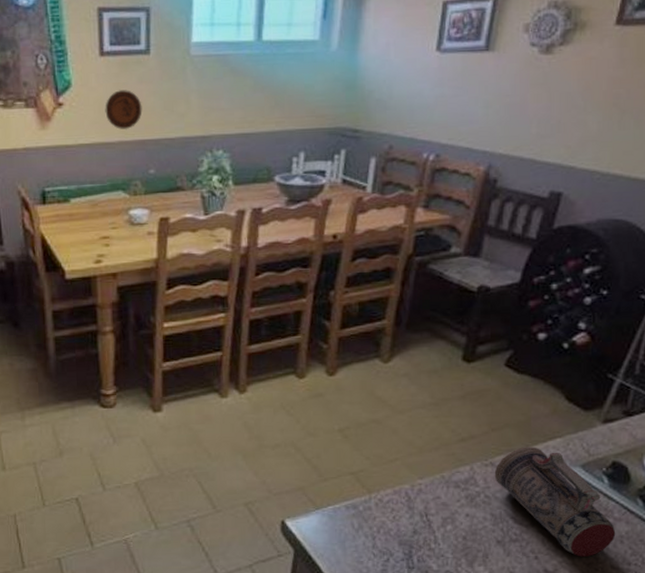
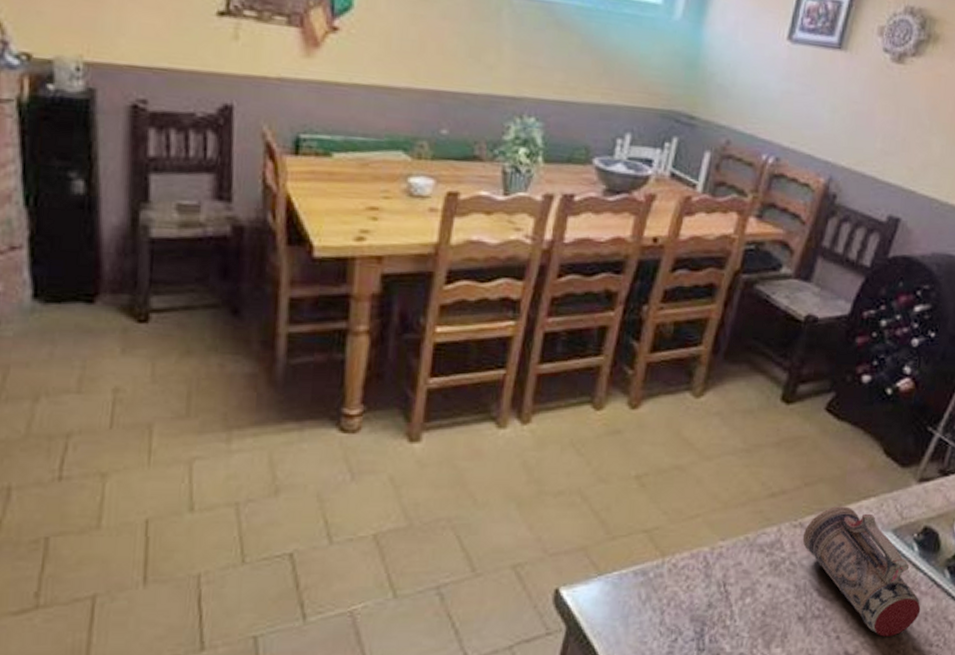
decorative plate: present [105,90,143,130] -> none [393,23,442,75]

